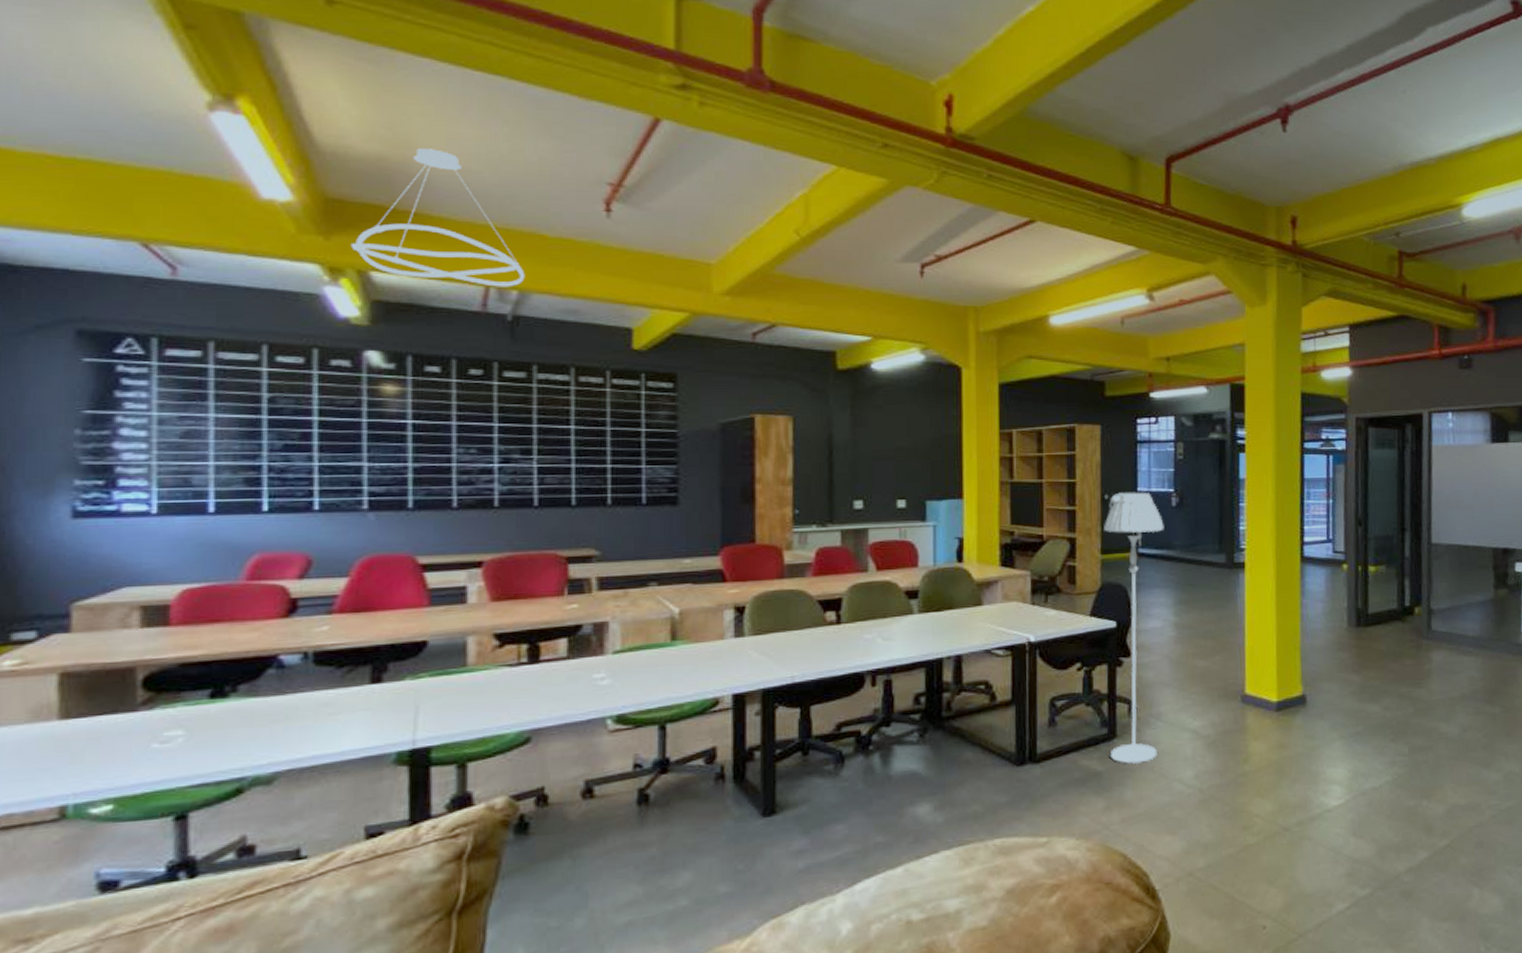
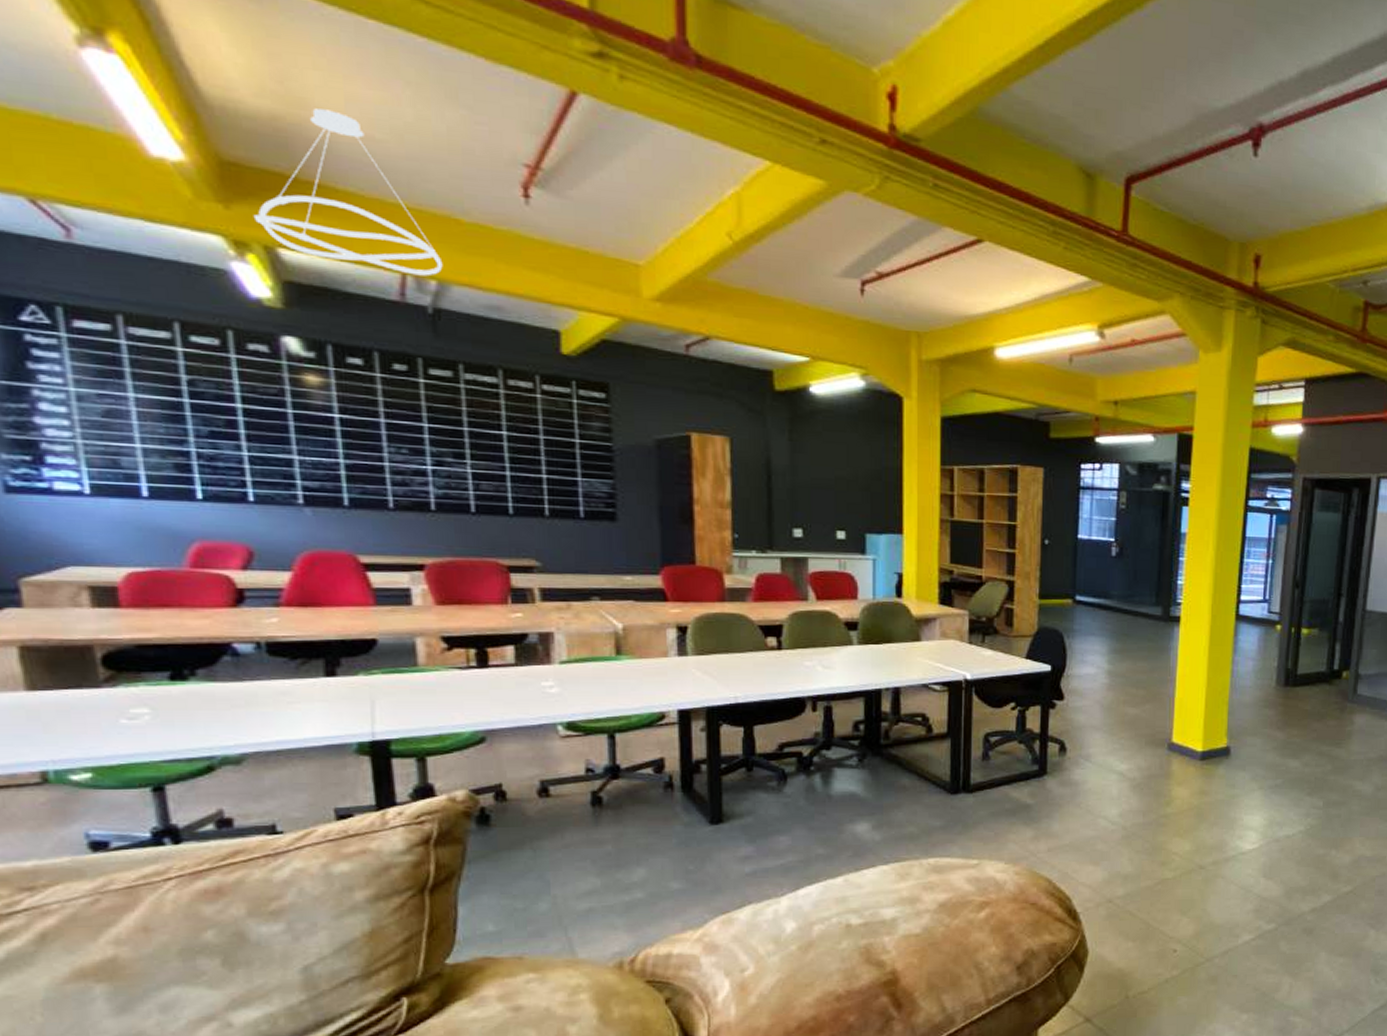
floor lamp: present [1104,492,1164,765] -> none [1041,538,1103,801]

